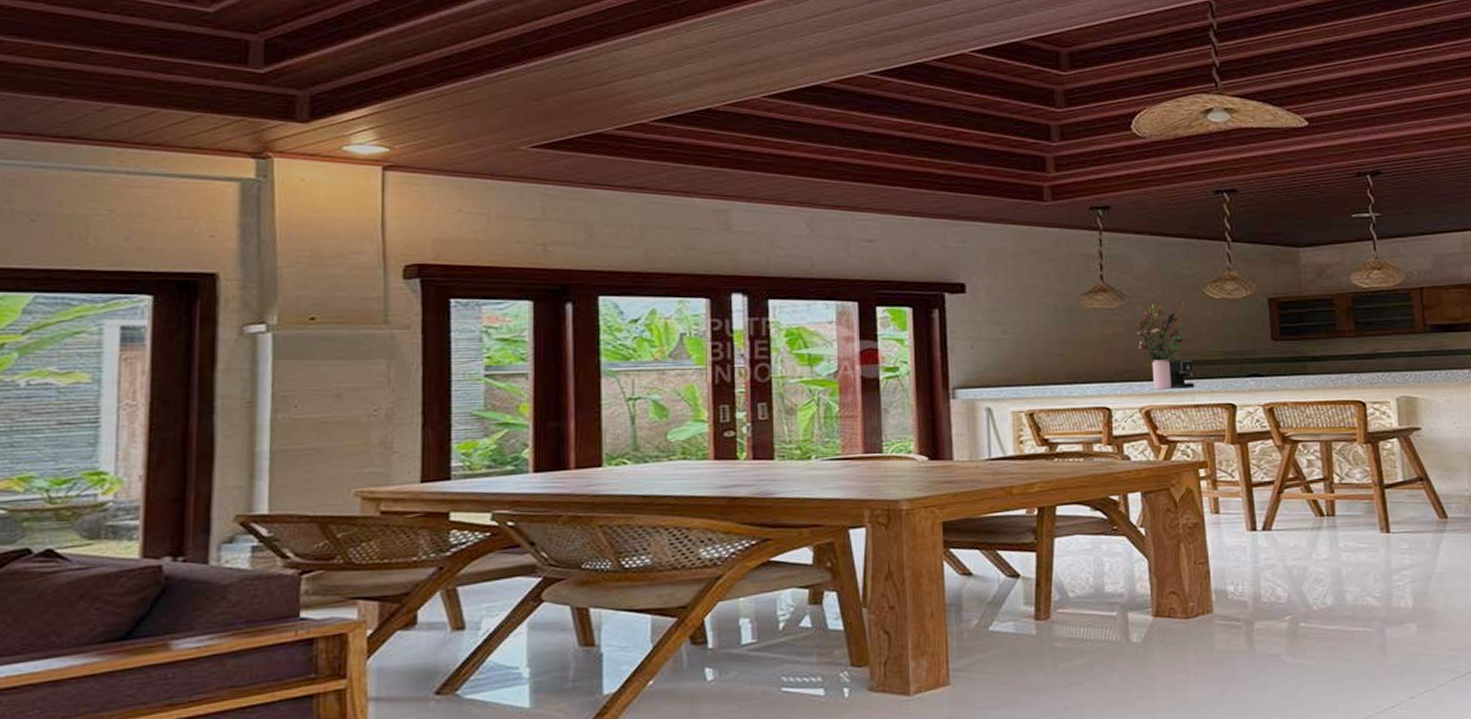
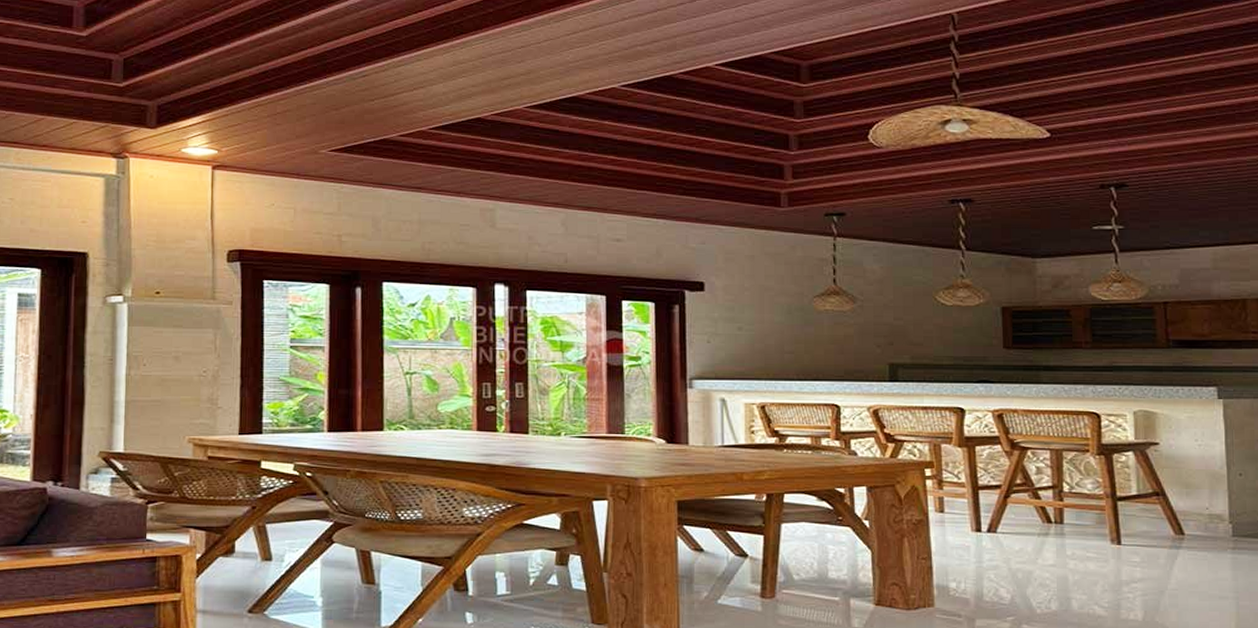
bouquet: present [1133,302,1187,391] -> none [864,307,917,391]
coffee maker: present [1169,360,1194,389] -> none [899,363,922,390]

